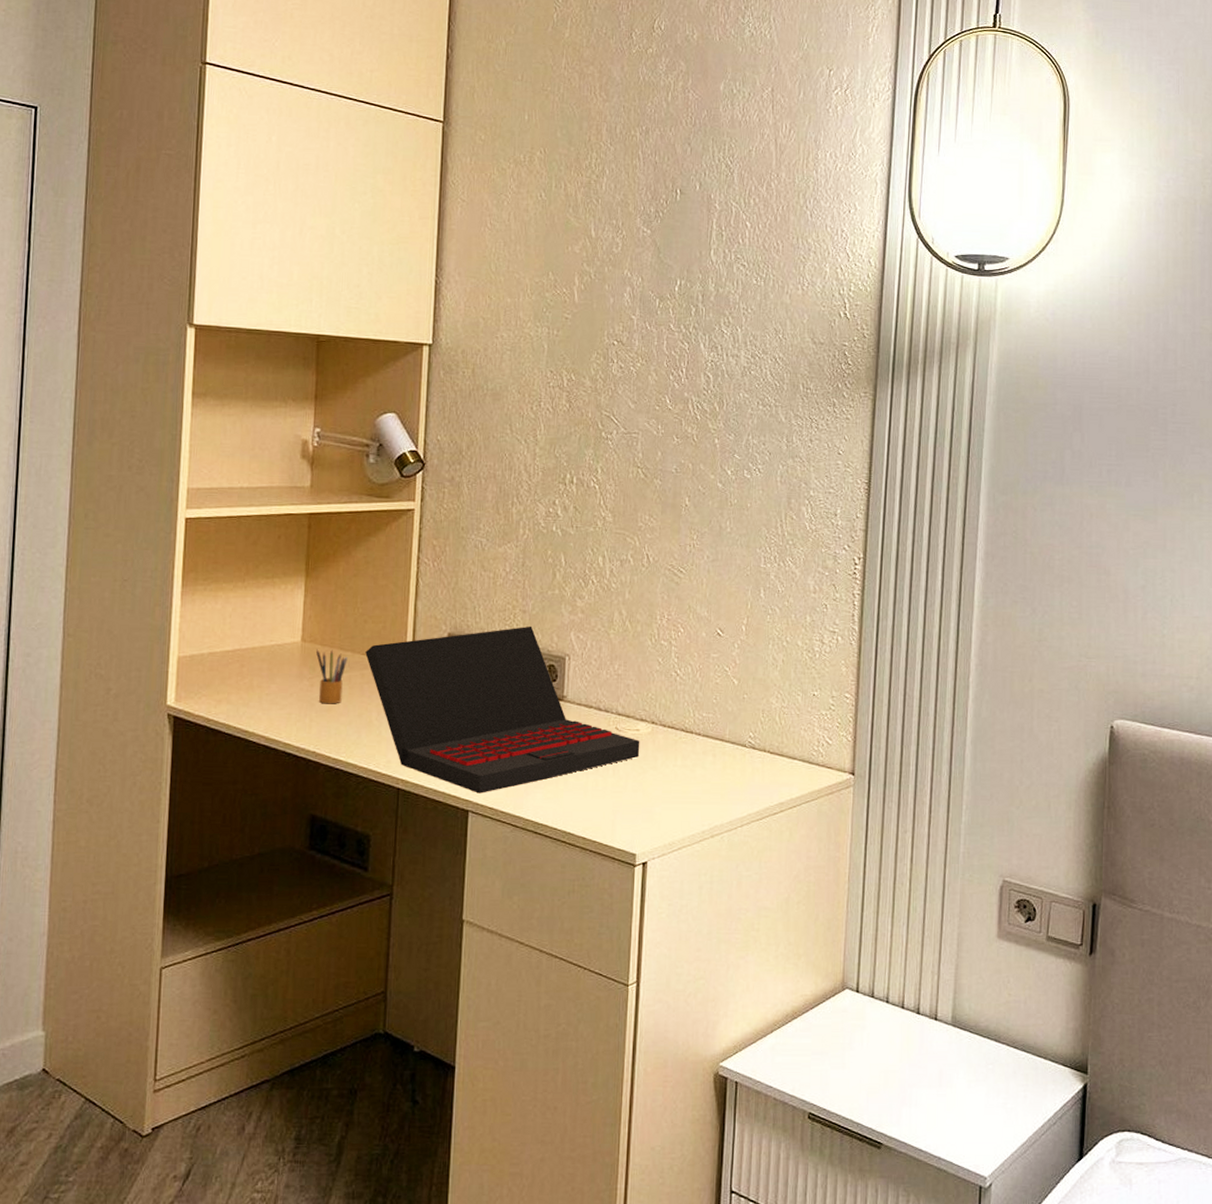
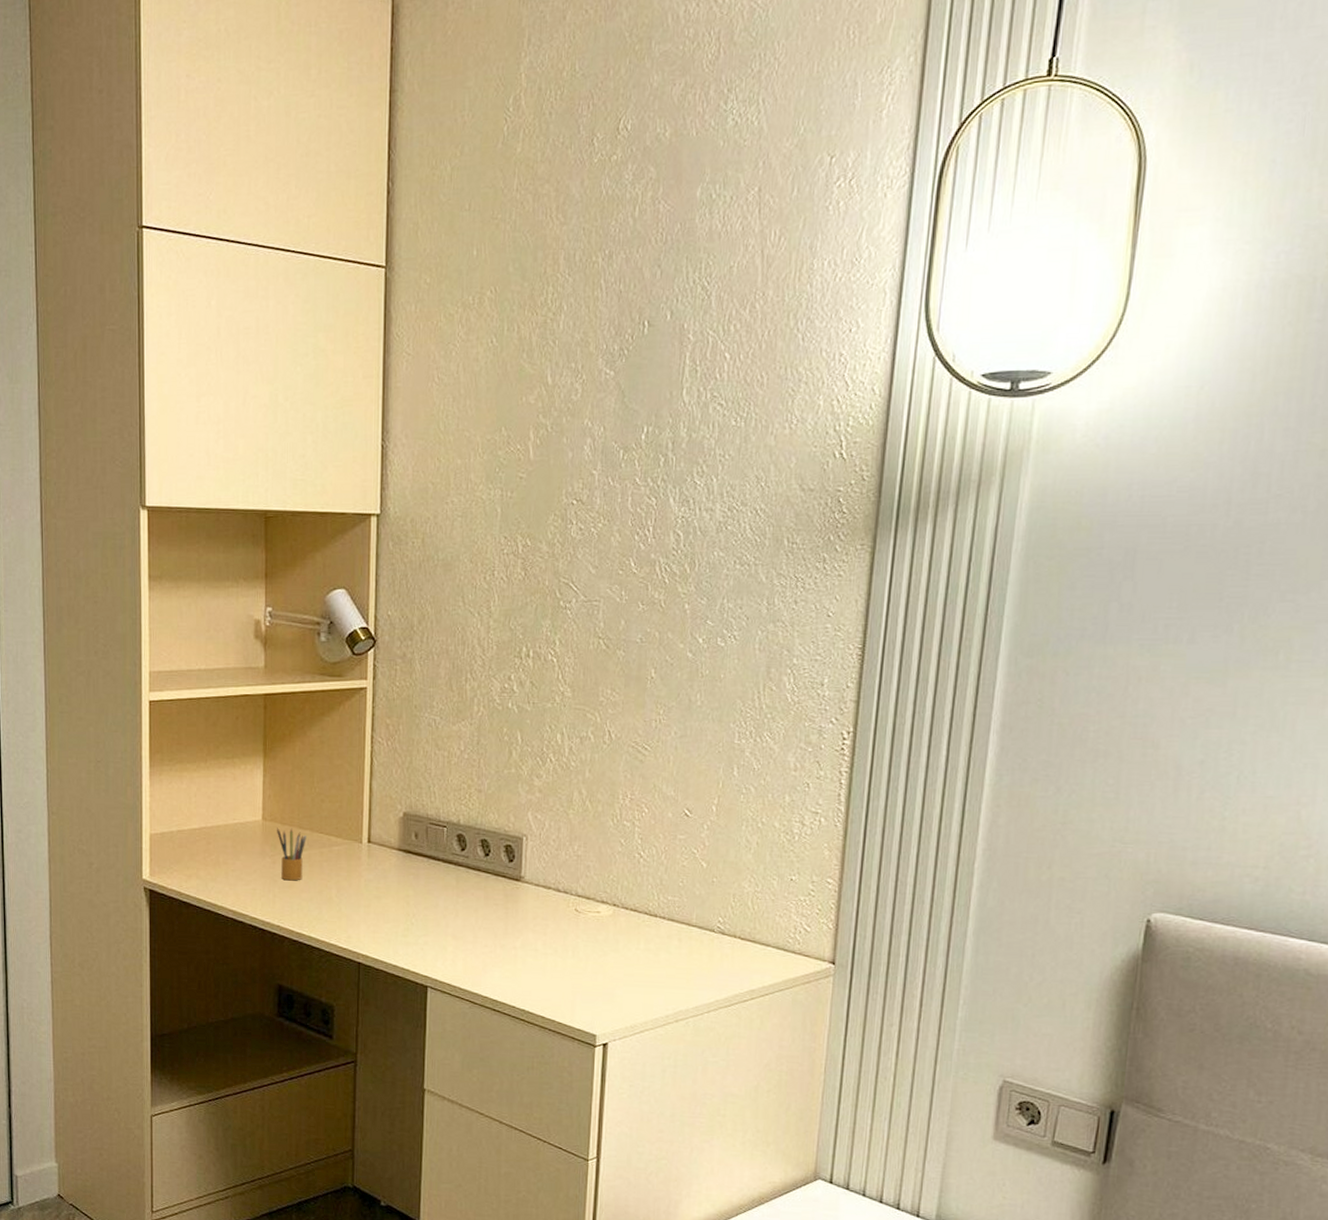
laptop: present [365,626,640,794] -> none [323,805,601,970]

